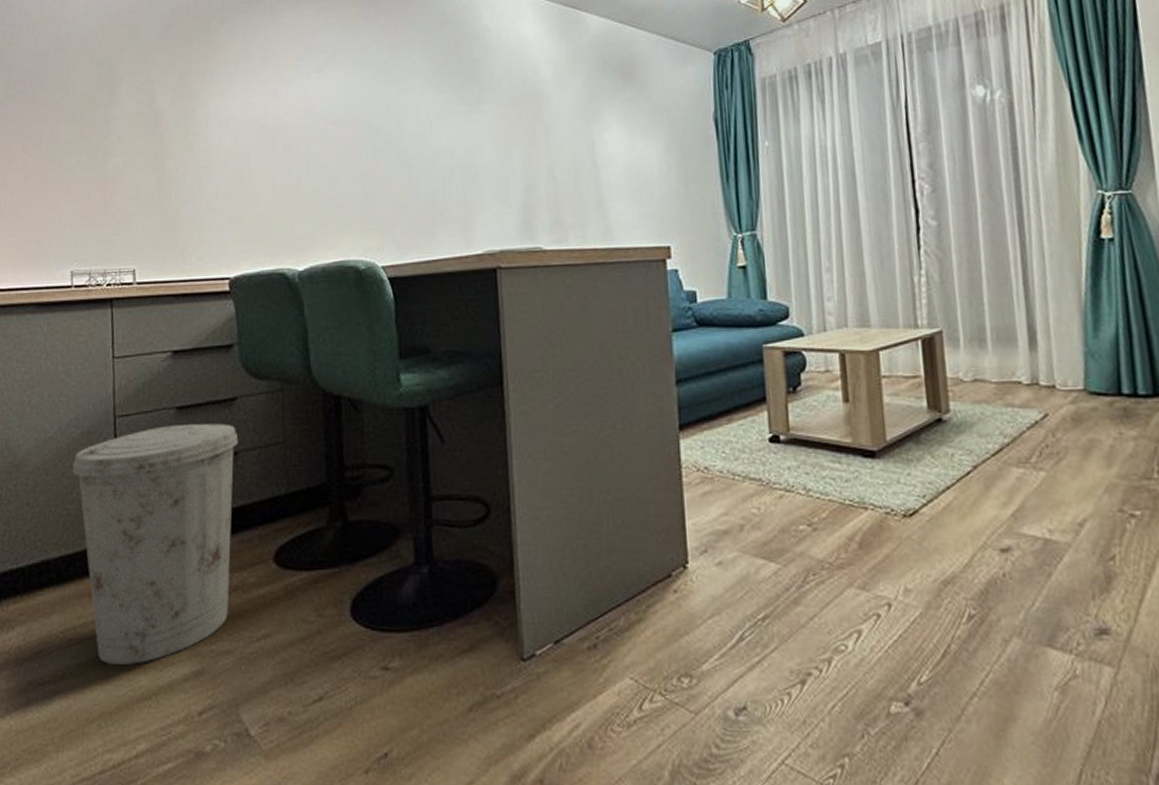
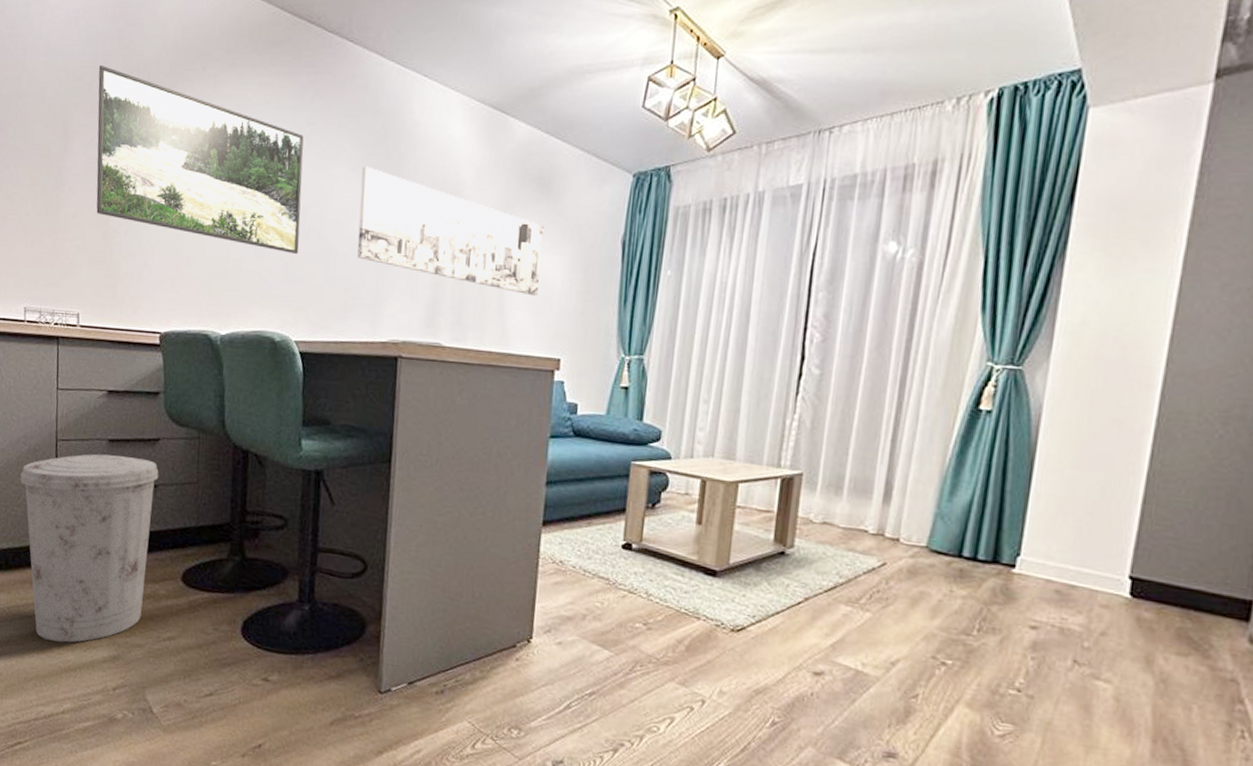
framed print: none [144,8,377,175] -> present [96,64,304,254]
wall art: none [436,76,637,186] -> present [357,166,544,297]

